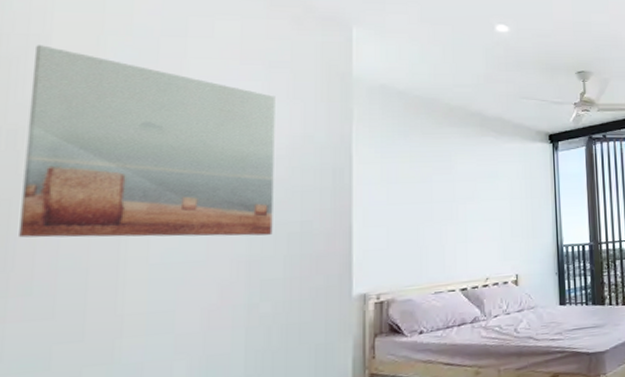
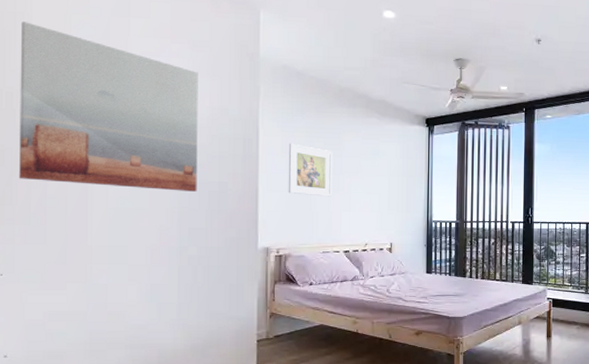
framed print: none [389,170,444,228] -> present [288,143,333,197]

